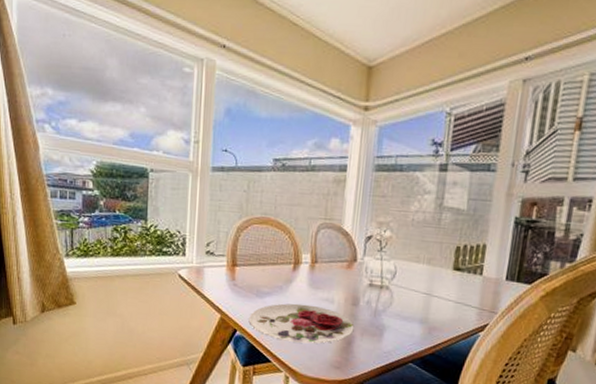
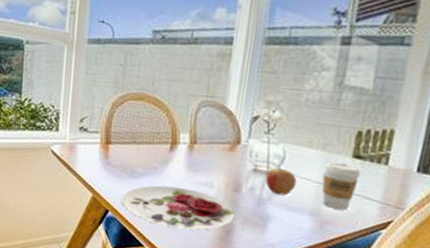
fruit: none [380,280,407,307] -> present [265,165,297,196]
coffee cup: none [428,274,460,317] -> present [321,161,361,210]

